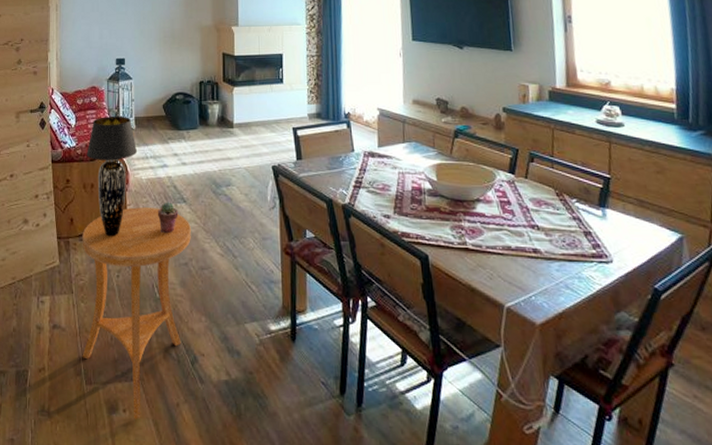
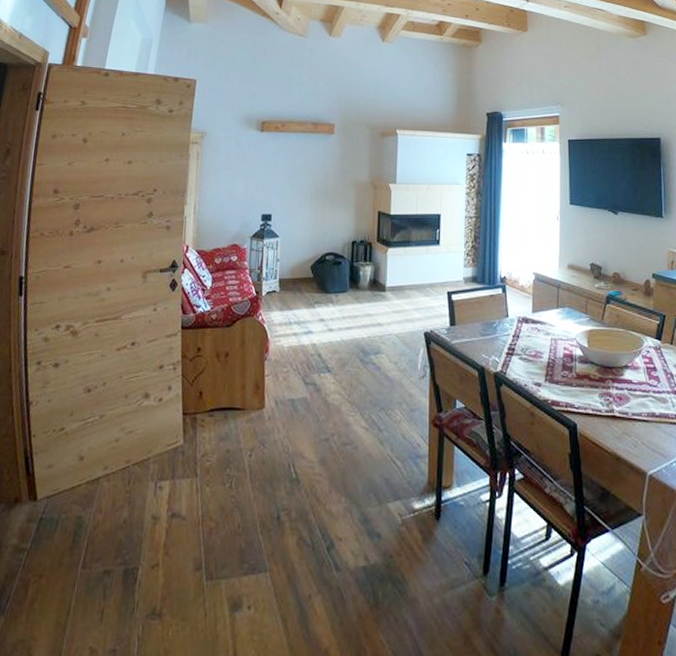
side table: present [82,207,191,419] -> none [203,378,334,616]
table lamp: present [86,115,138,237] -> none [222,277,280,412]
potted succulent: present [158,202,179,234] -> none [299,372,322,407]

